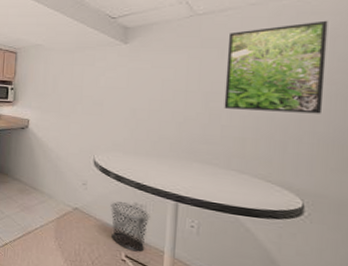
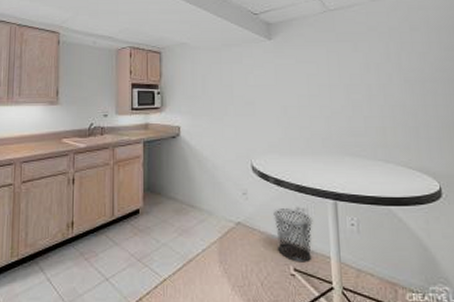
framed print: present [224,20,328,114] -> none [358,14,440,100]

